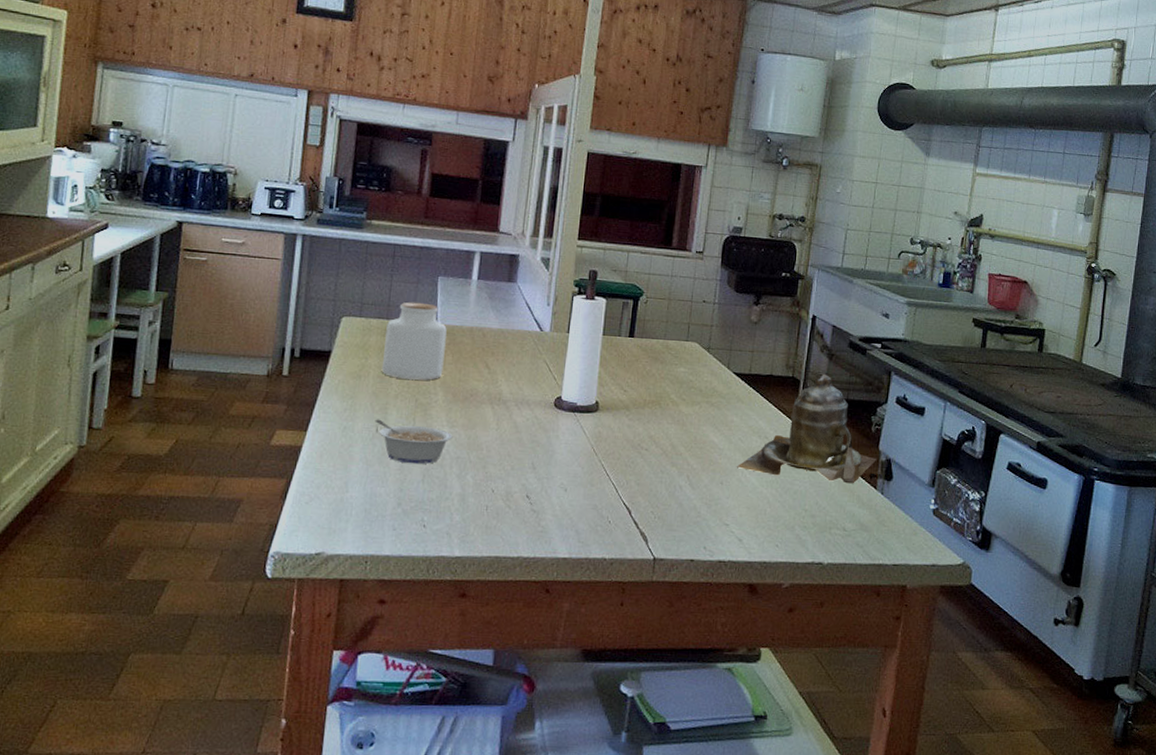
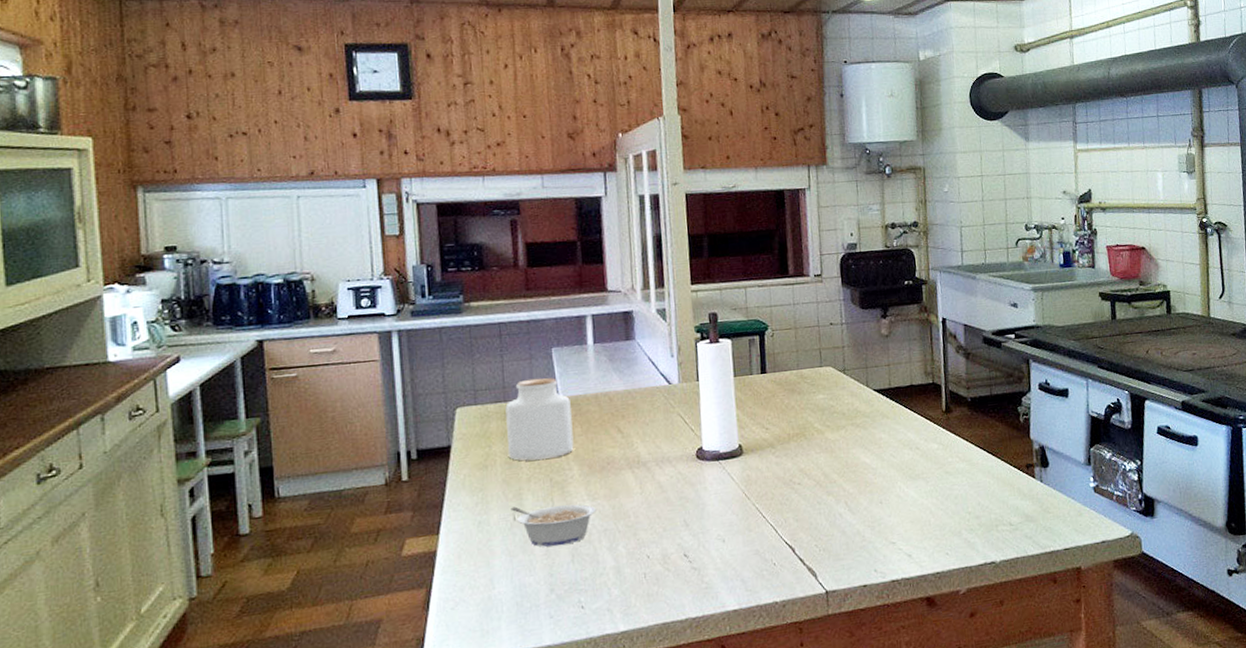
teapot: present [737,373,877,484] -> none [893,374,1031,485]

